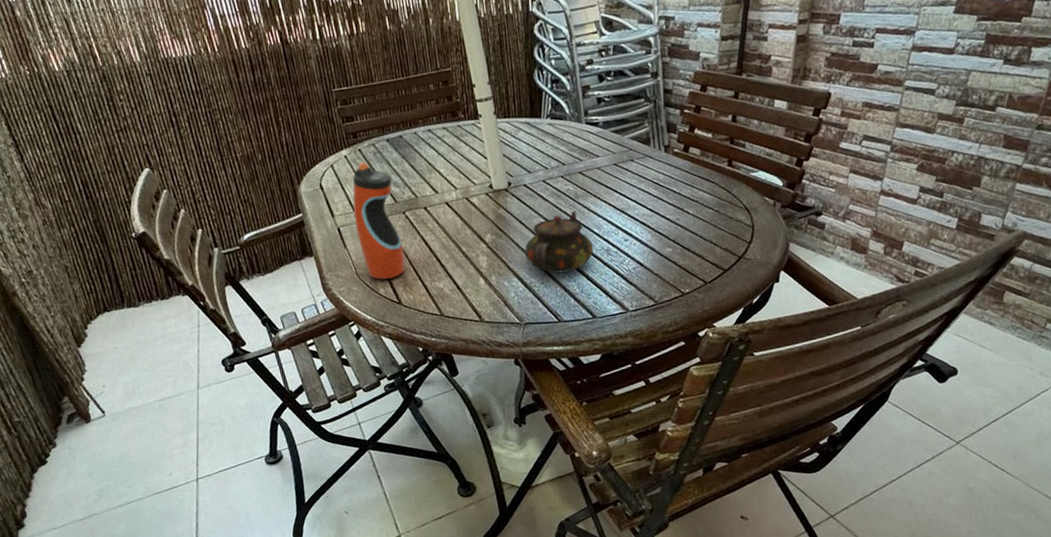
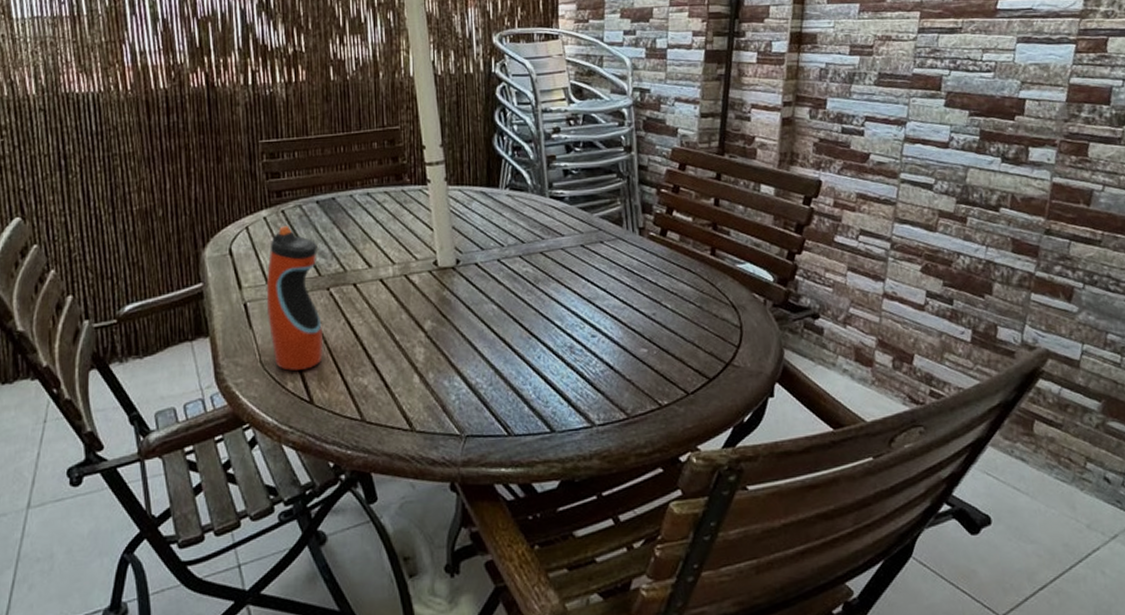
teapot: present [525,211,594,274] -> none [471,297,555,374]

